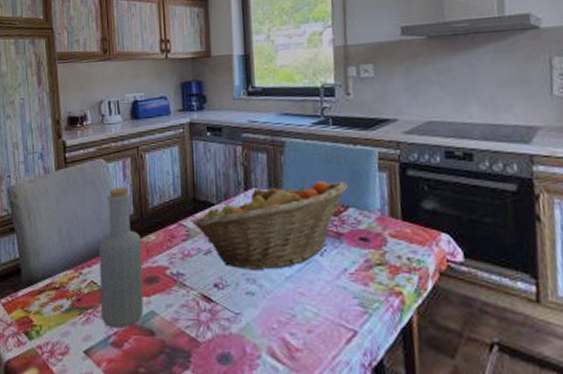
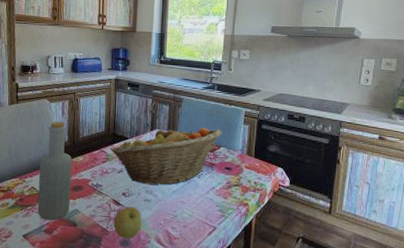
apple: none [205,304,246,353] -> present [113,207,142,239]

